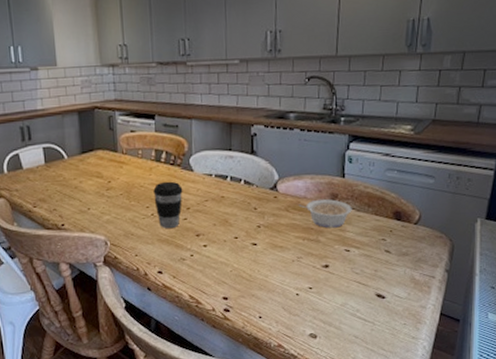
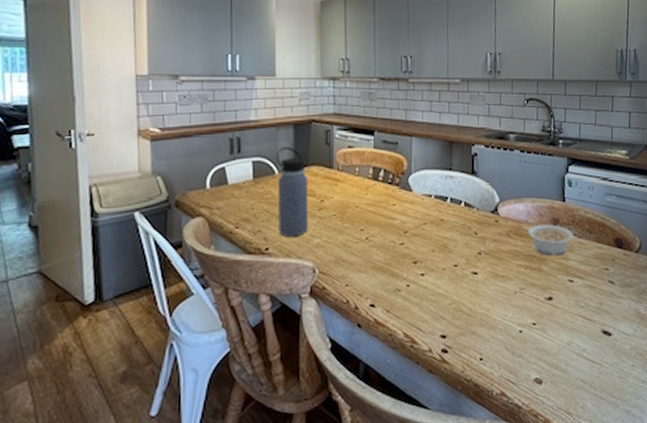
water bottle: none [64,133,99,214] -> present [276,147,309,237]
coffee cup: present [153,181,183,229] -> none [369,201,401,255]

